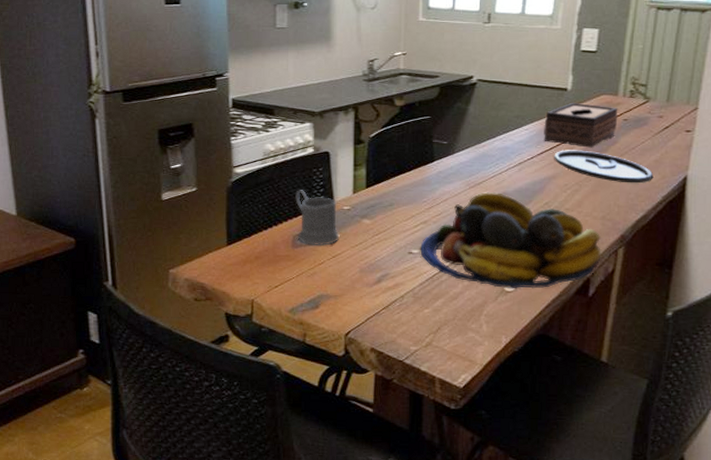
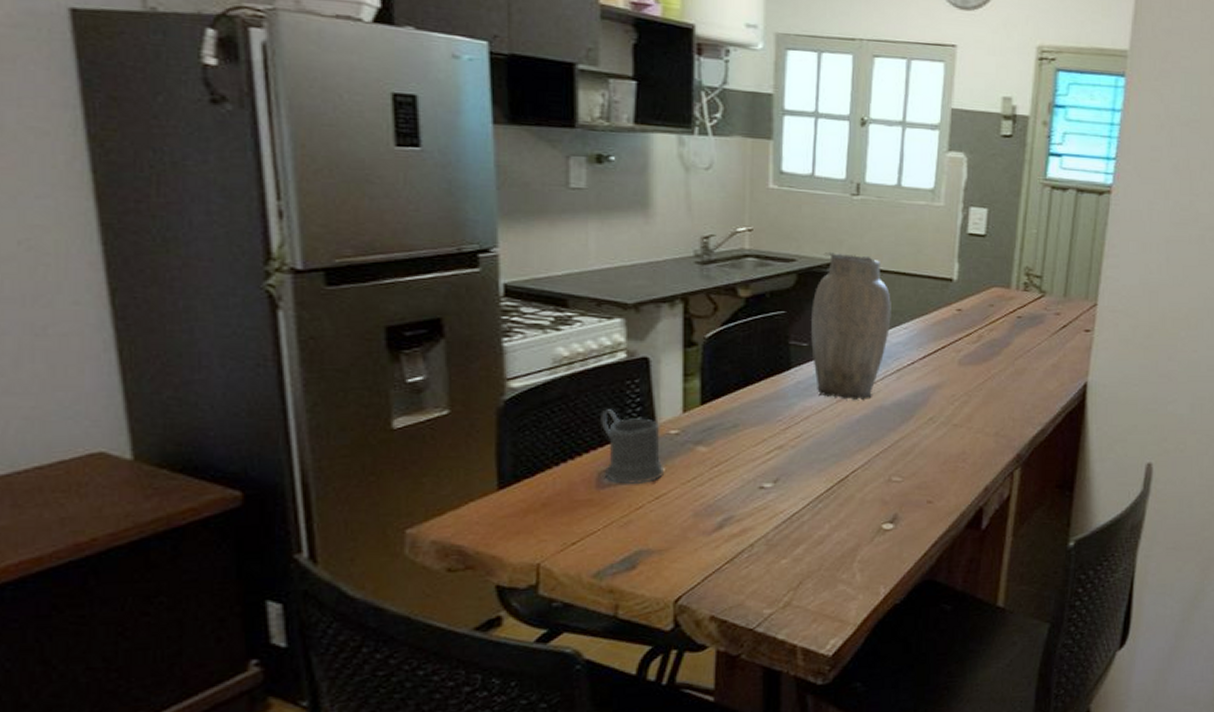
fruit bowl: present [420,192,602,289] -> none [775,407,995,527]
vase: none [450,70,515,188] -> present [811,252,891,401]
tissue box: present [544,102,618,148] -> none [926,295,1011,350]
plate: present [554,150,654,184] -> none [939,353,1051,392]

